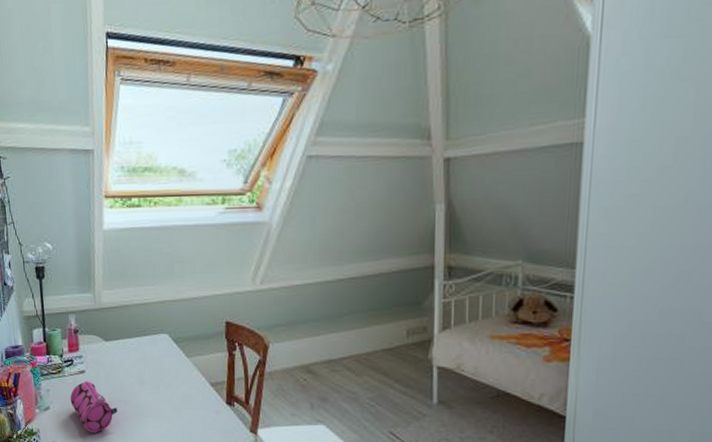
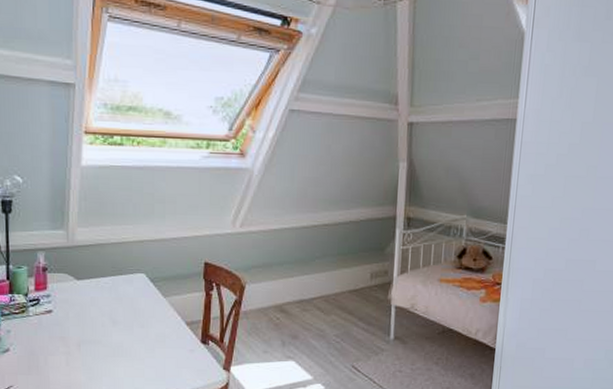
pencil case: present [70,381,117,433] -> none [33,321,86,375]

